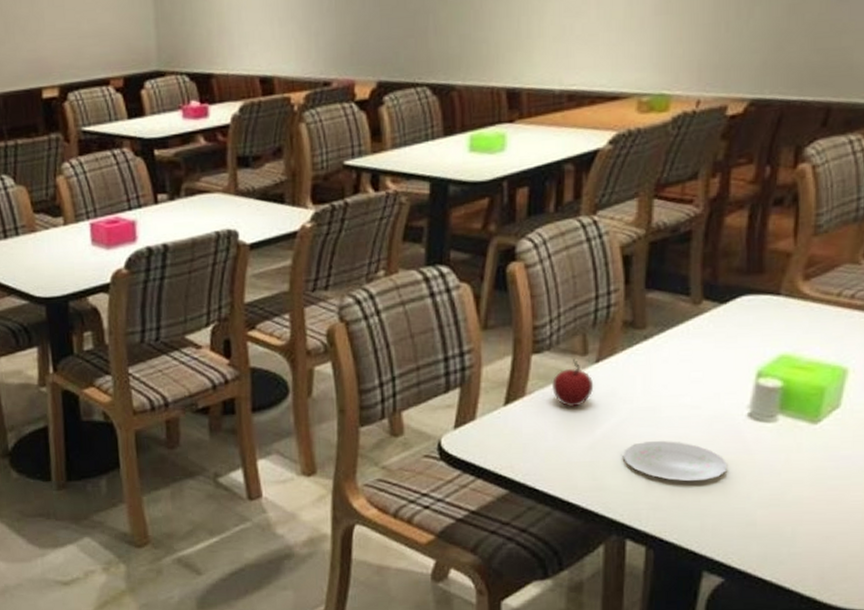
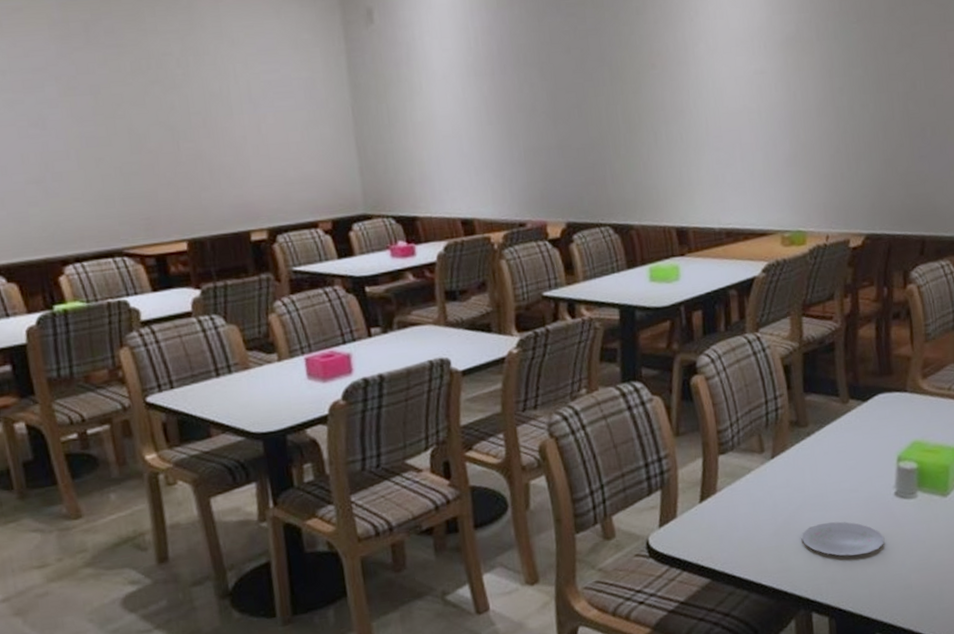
apple: present [552,358,594,408] -> none [738,456,772,500]

